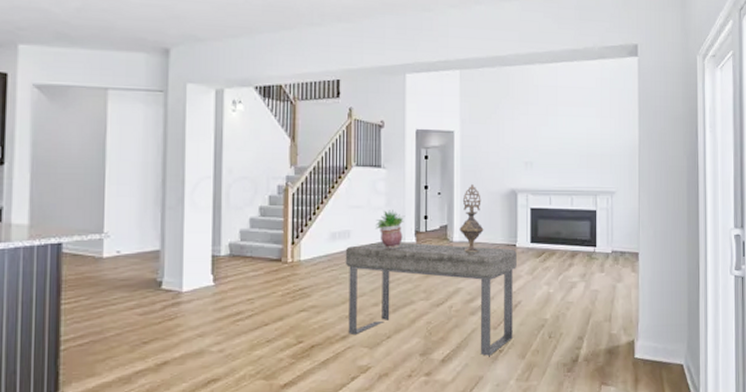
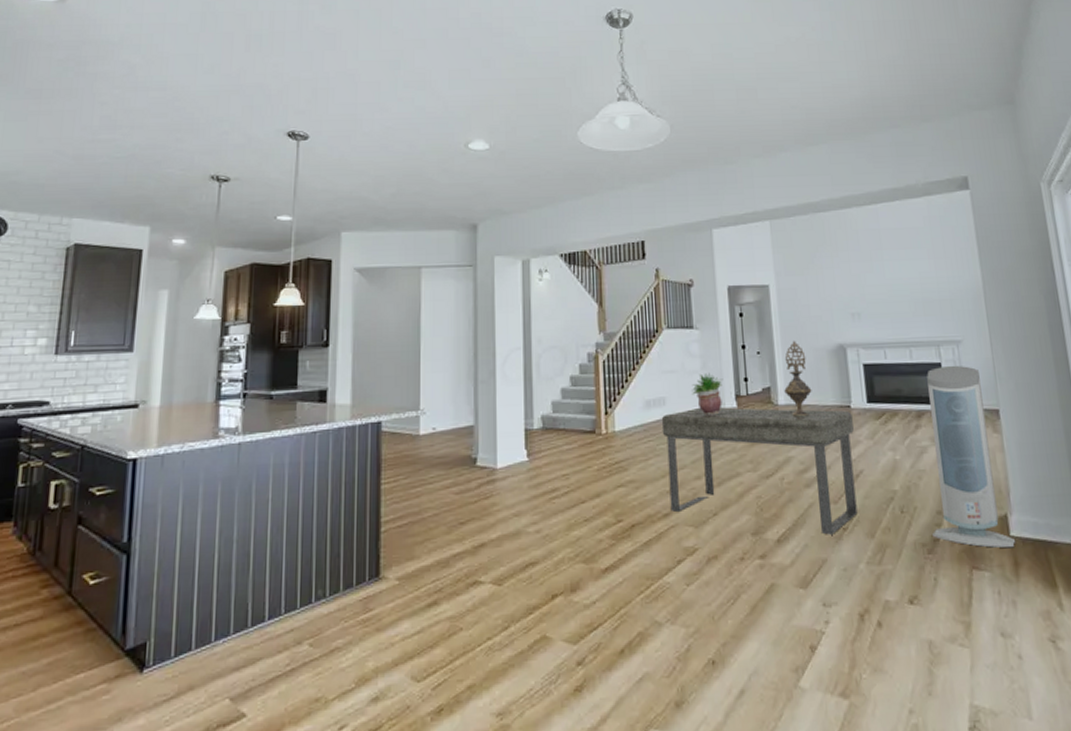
air purifier: none [573,213,639,368] -> present [927,365,1016,548]

